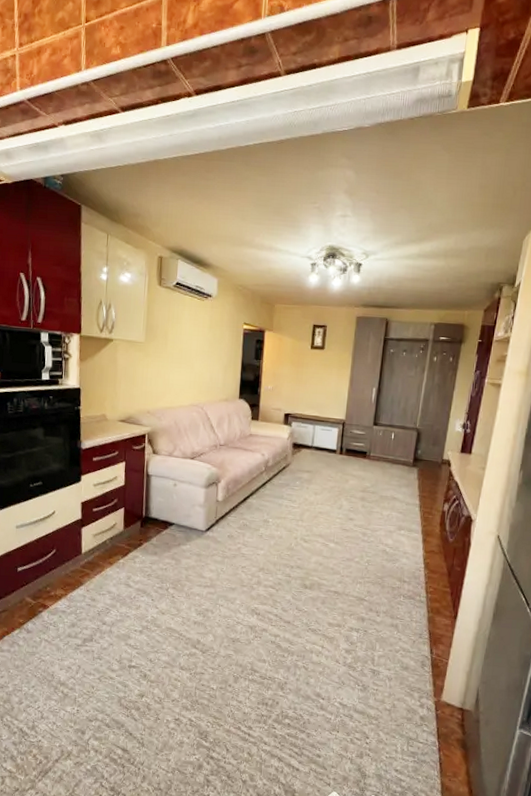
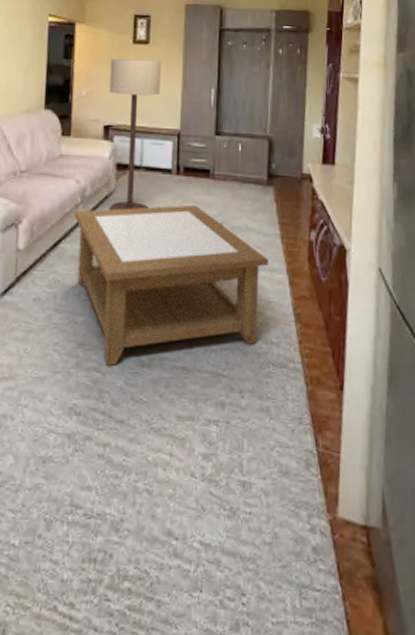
coffee table: none [259,476,408,586] -> present [74,204,268,366]
floor lamp: none [286,360,333,479] -> present [109,58,161,211]

